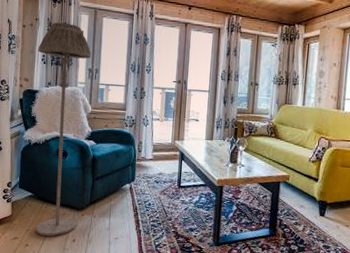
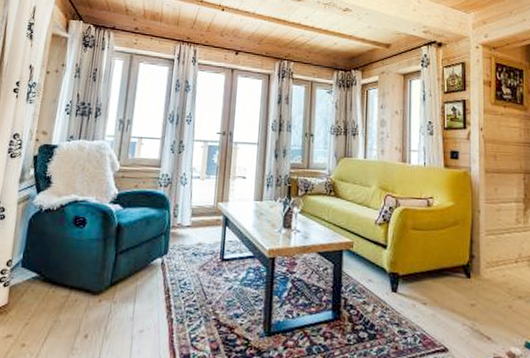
floor lamp: present [36,22,92,237] -> none [37,68,124,332]

